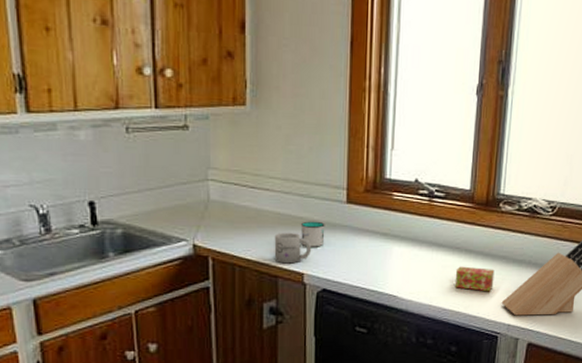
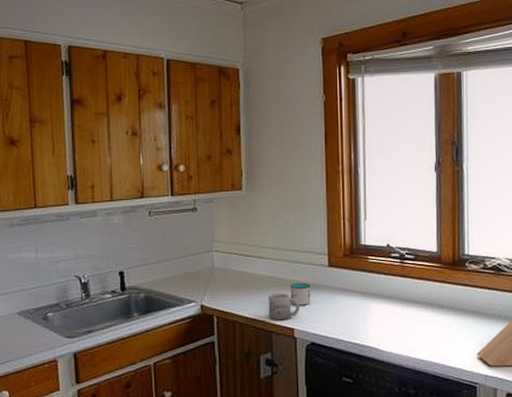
tea box: present [454,266,495,292] -> none [430,320,467,344]

